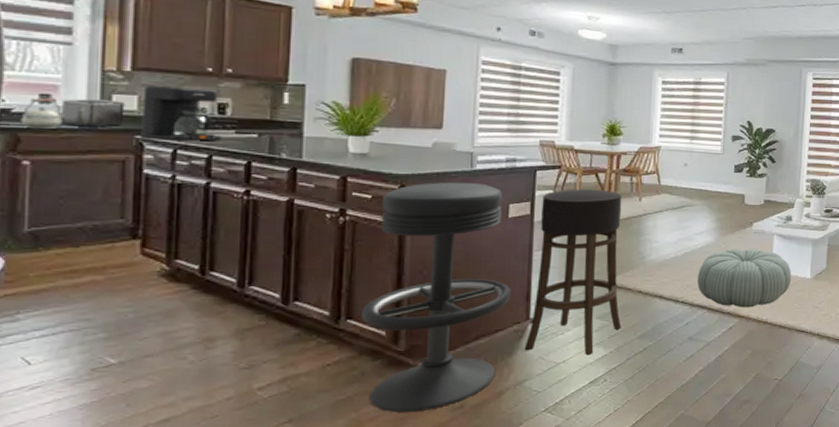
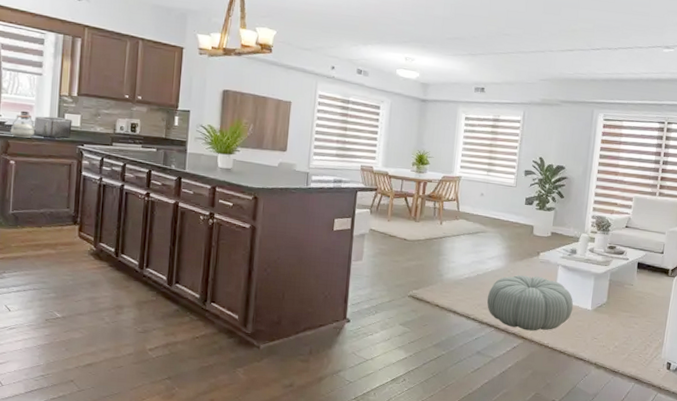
coffee maker: present [139,85,222,142] -> none [80,108,133,153]
bar stool: present [362,182,511,413] -> none [222,196,333,385]
bar stool: present [524,189,622,356] -> none [341,209,426,356]

